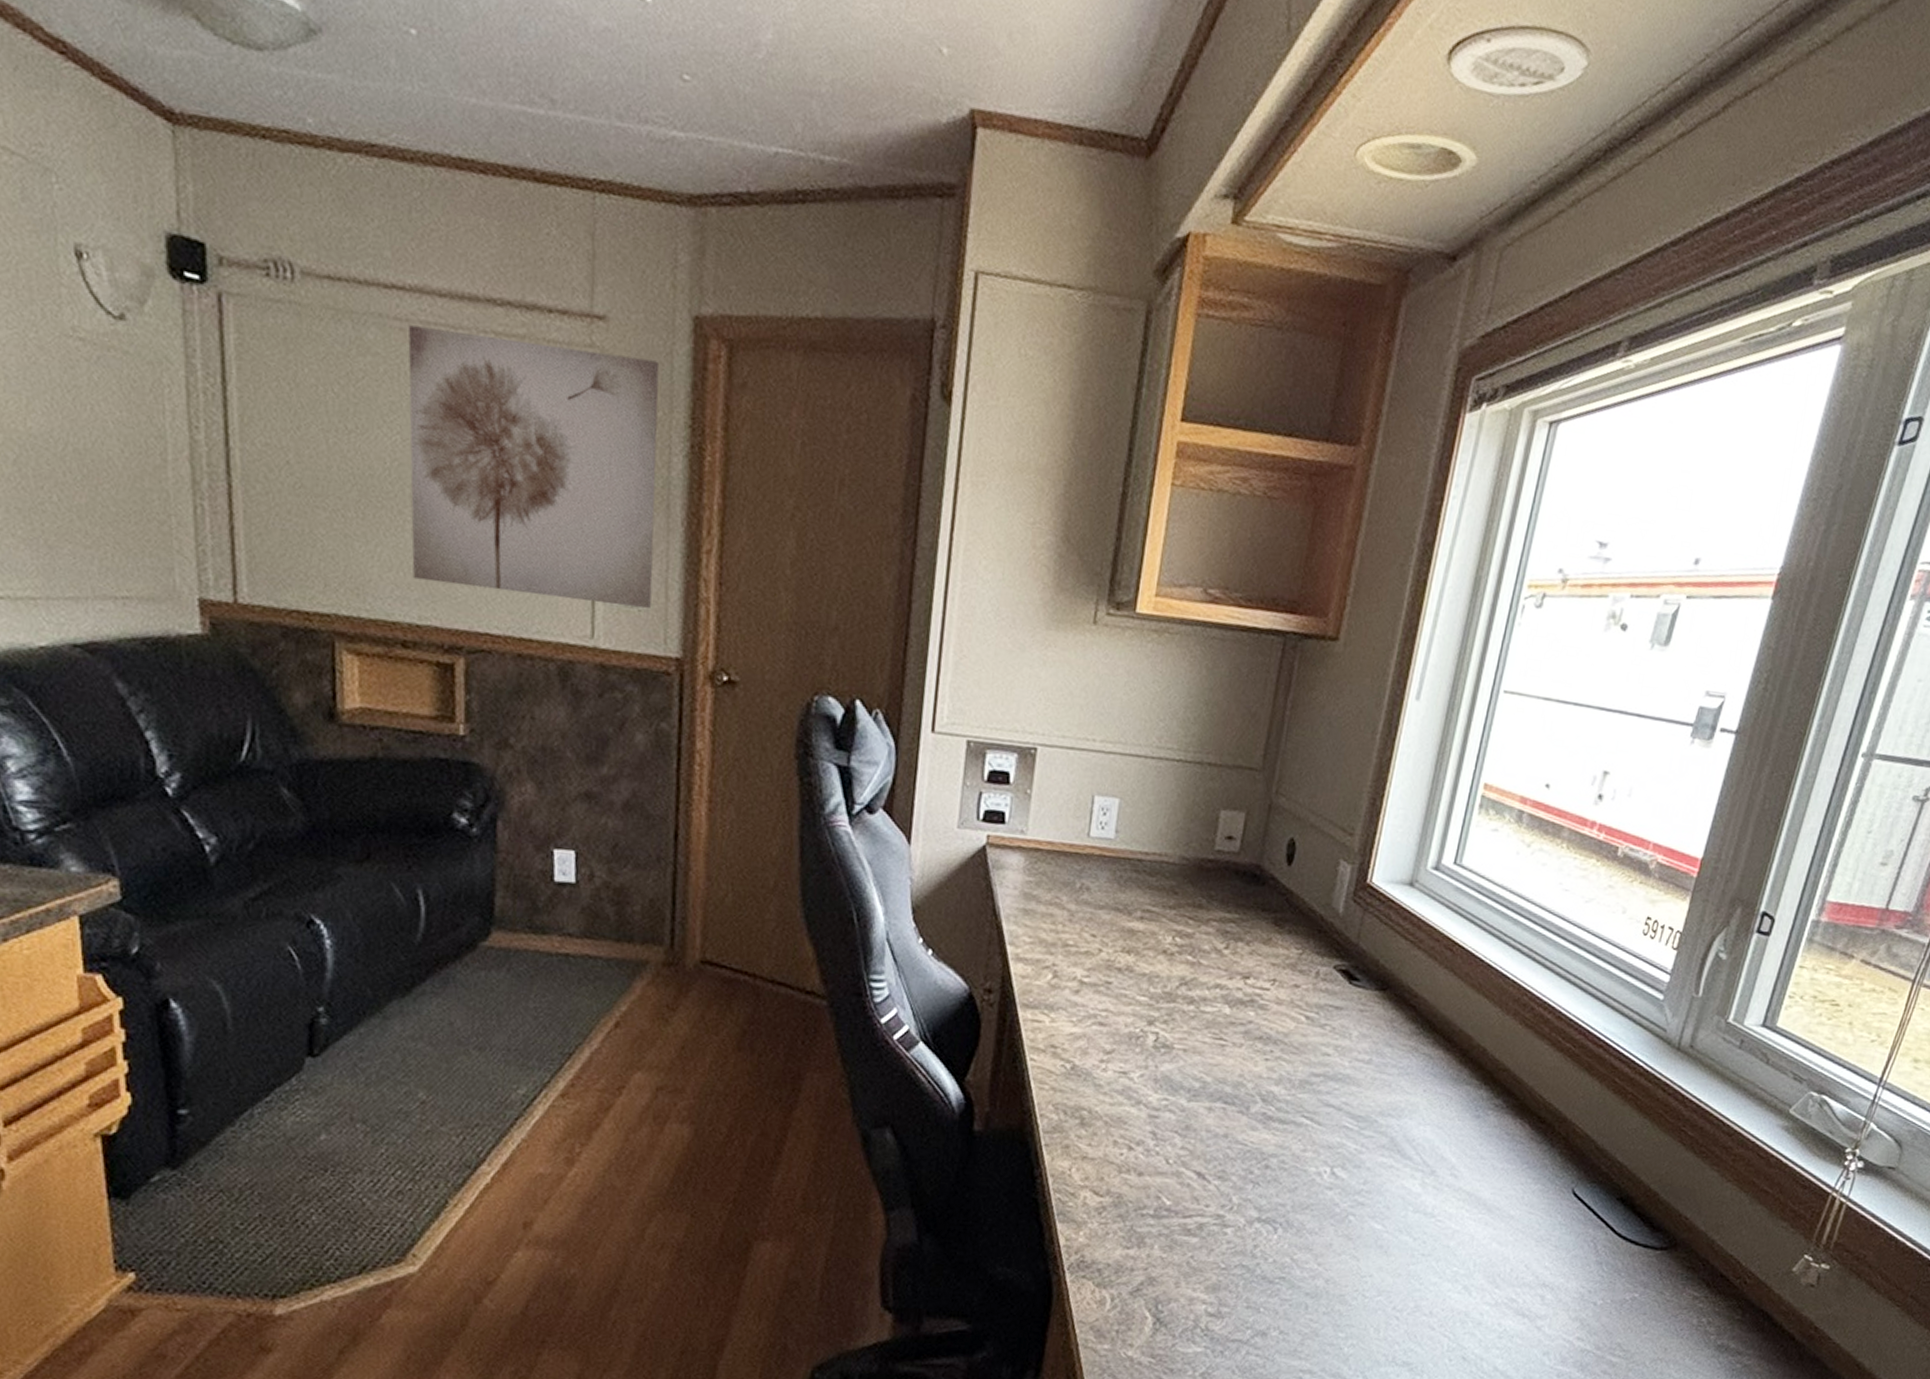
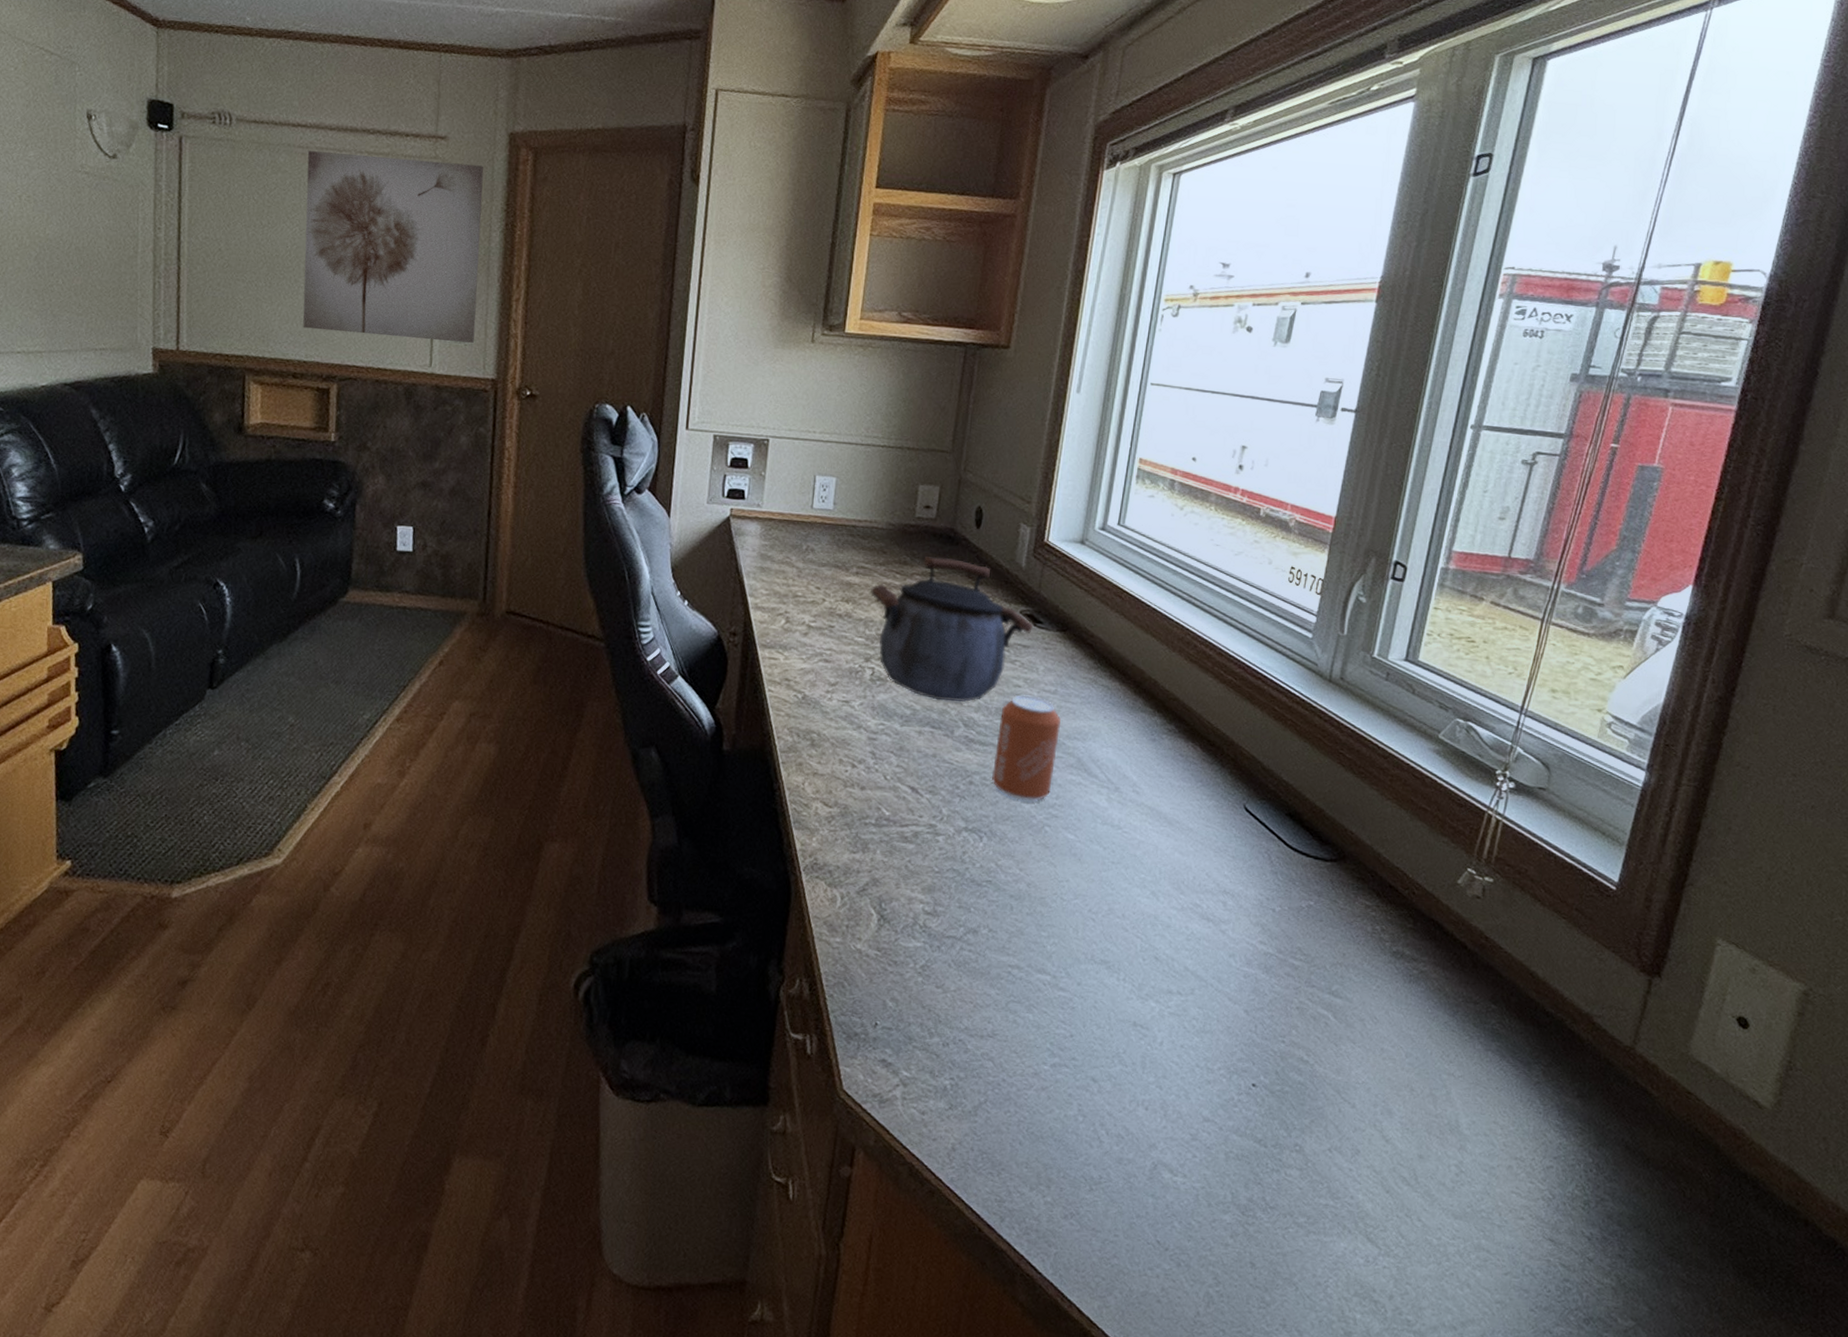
kettle: none [1157,899,1349,1073] -> present [871,556,1034,702]
can: none [1290,1064,1374,1188] -> present [991,694,1061,802]

